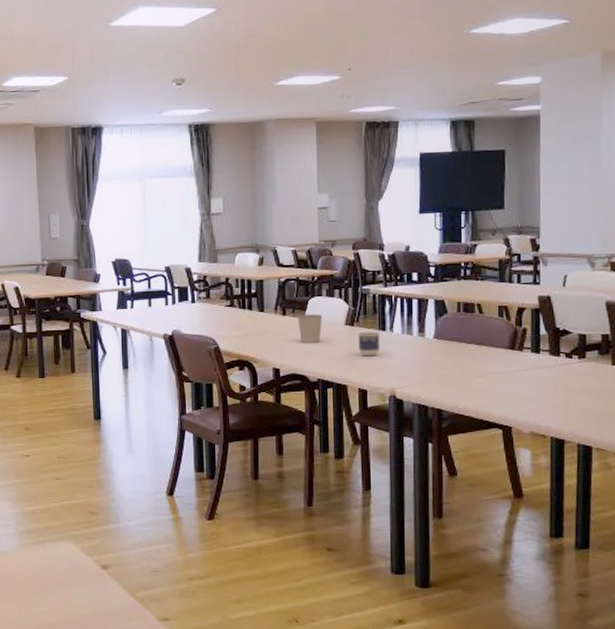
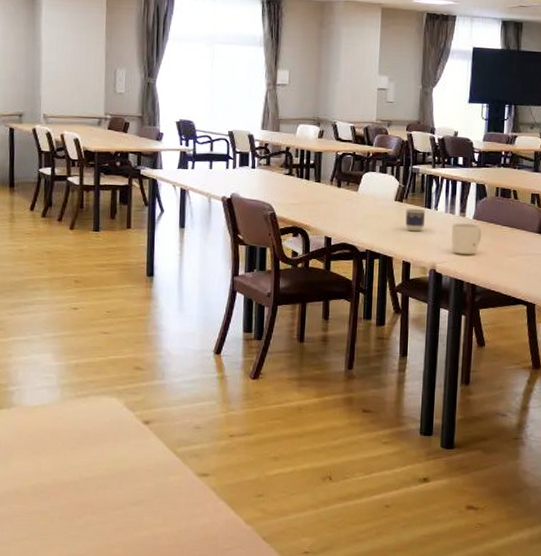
dixie cup: present [297,314,322,343] -> none [351,188,374,216]
mug: none [411,343,445,377] -> present [451,223,483,254]

